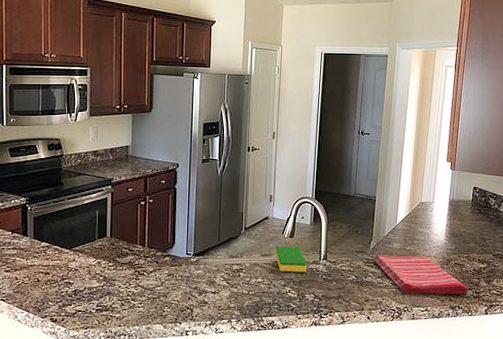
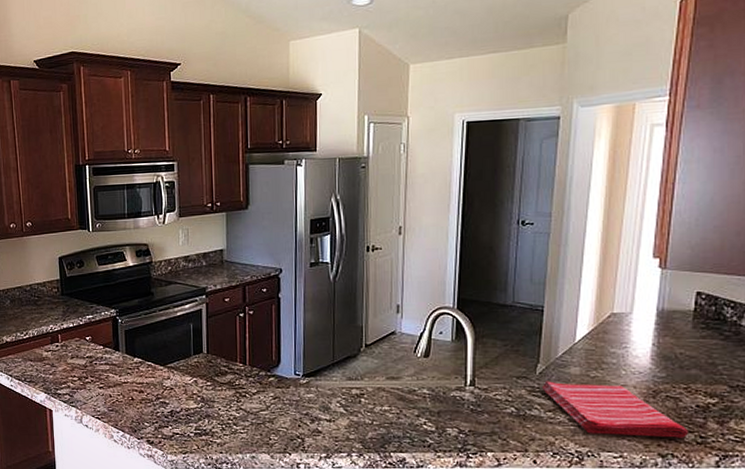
dish sponge: present [274,246,307,272] -> none [404,367,448,401]

